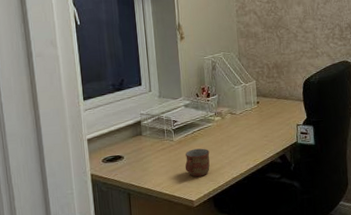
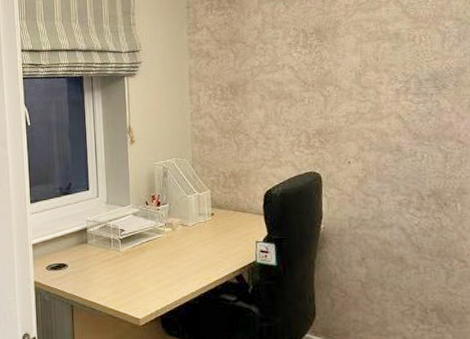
mug: present [185,148,210,177] -> none [131,261,159,293]

